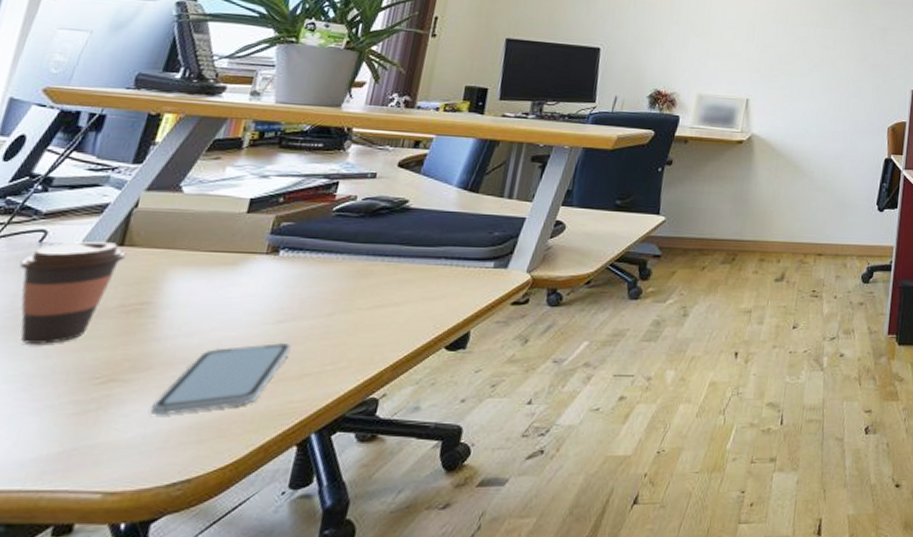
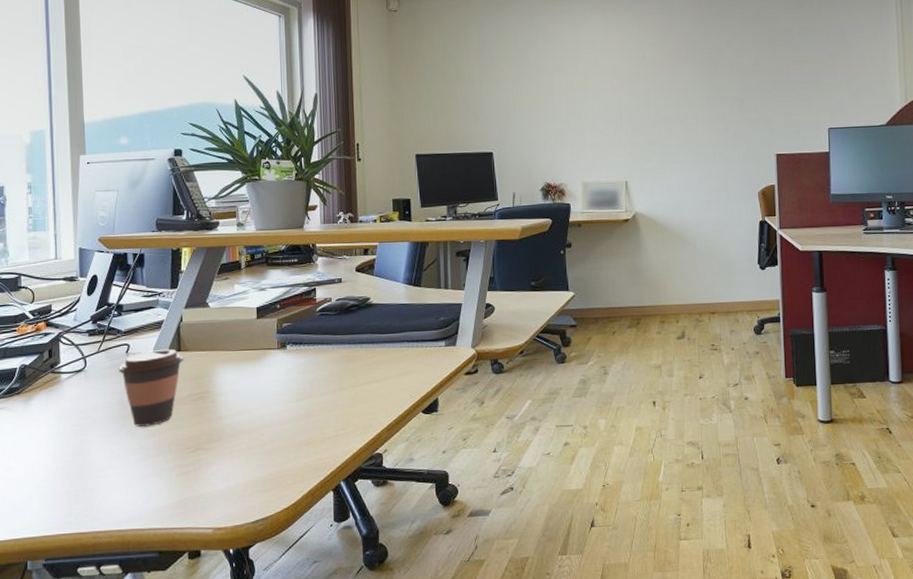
smartphone: present [151,342,291,416] -> none [229,415,312,473]

